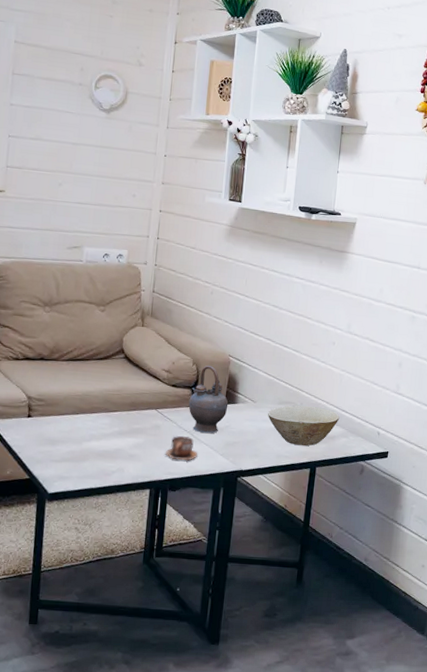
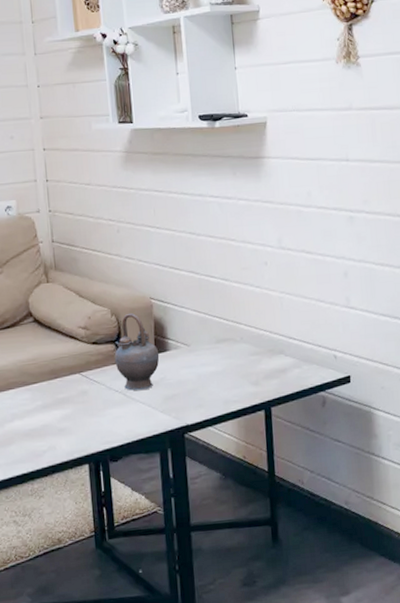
cup: present [165,435,198,461] -> none [98,397,136,426]
bowl: present [268,405,340,446] -> none [206,339,288,387]

